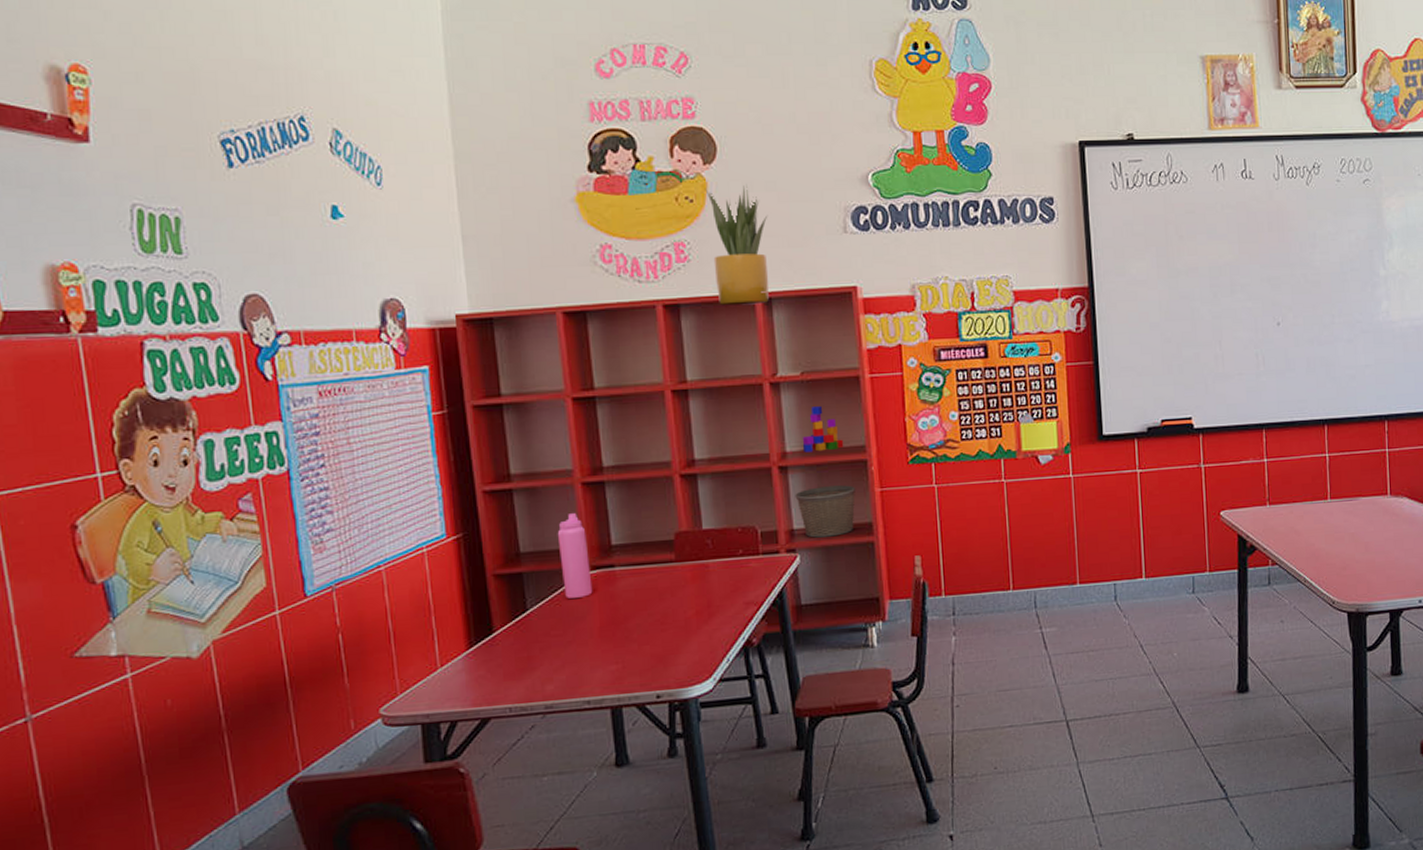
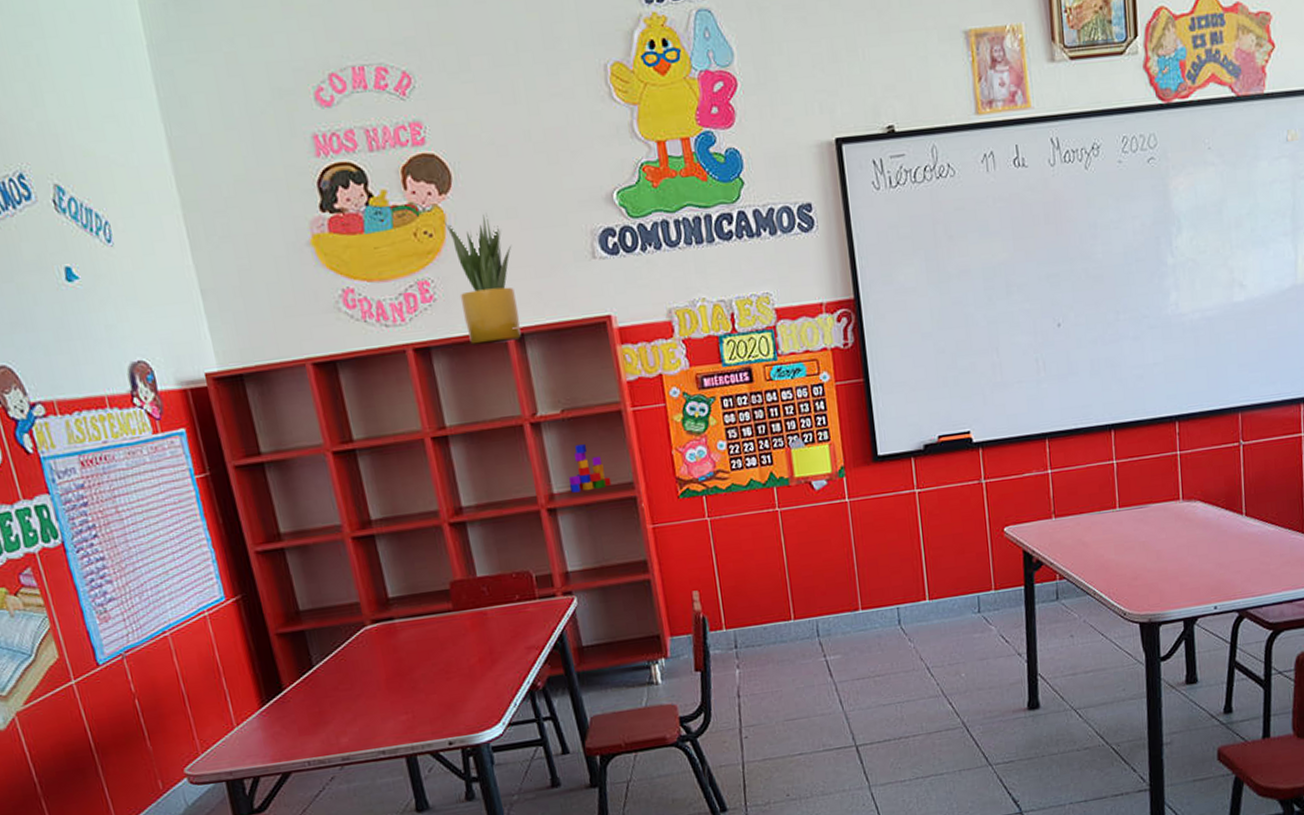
water bottle: present [557,513,593,600] -> none [333,568,376,654]
basket: present [795,485,856,538] -> none [566,523,629,579]

